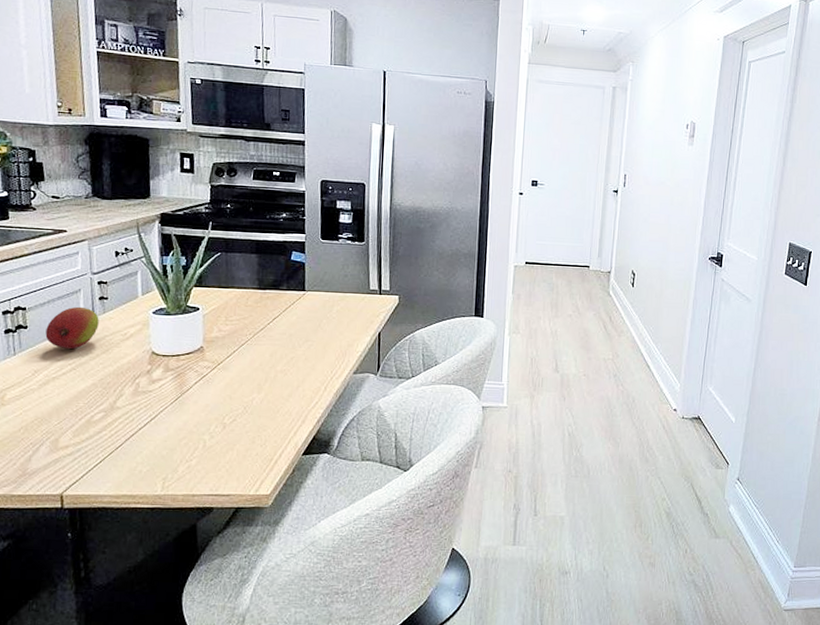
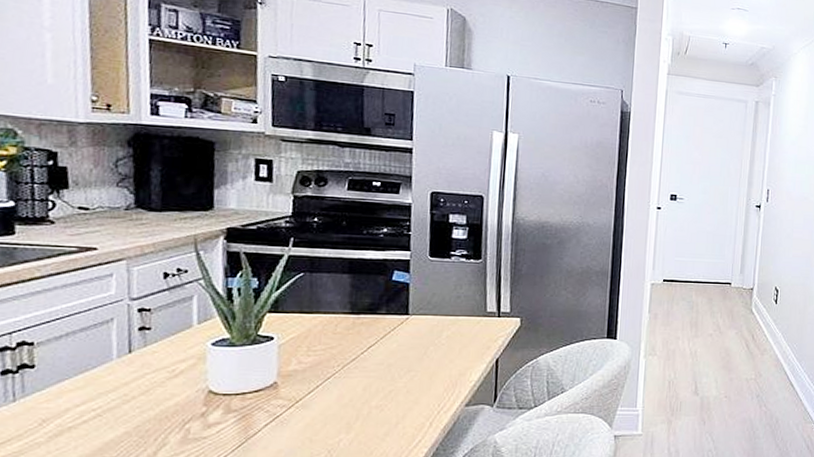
fruit: present [45,306,99,349] -> none [60,339,138,391]

